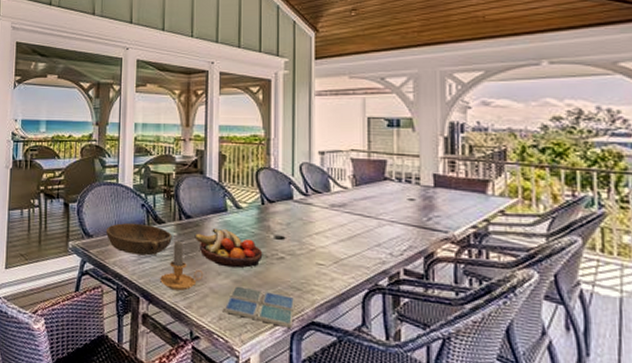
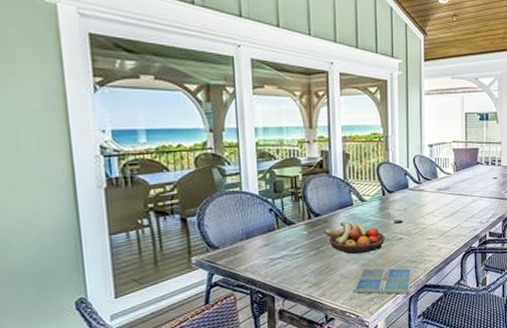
bowl: present [106,223,172,256] -> none [234,227,303,259]
candle: present [160,240,204,291] -> none [294,237,335,283]

